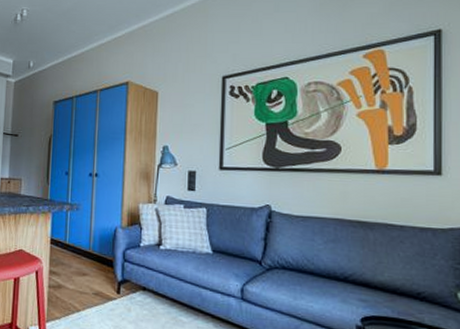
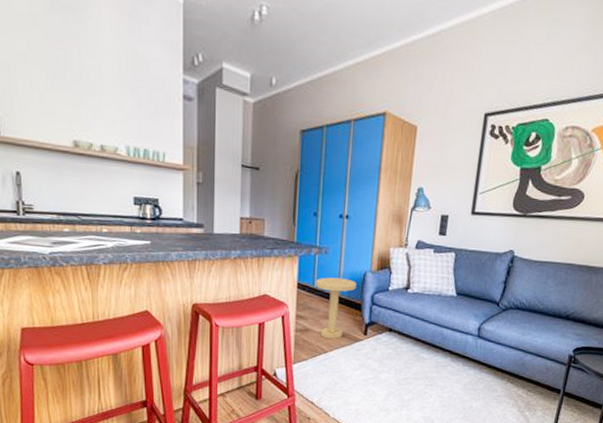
side table: none [67,233,107,297] -> present [315,277,357,339]

